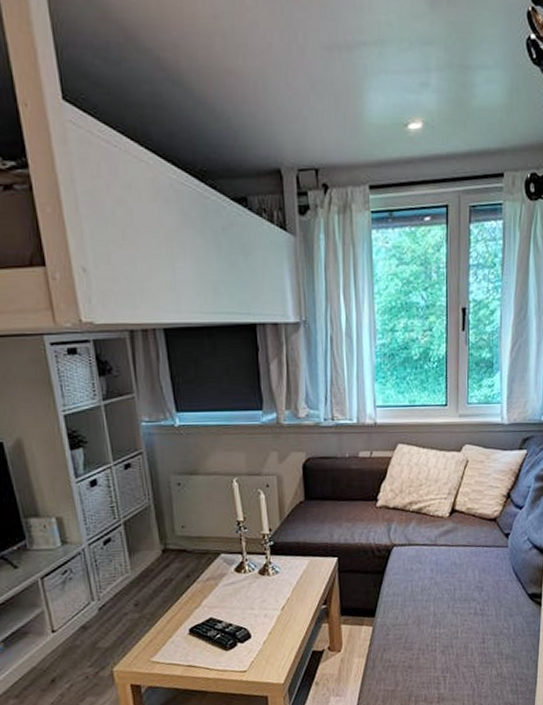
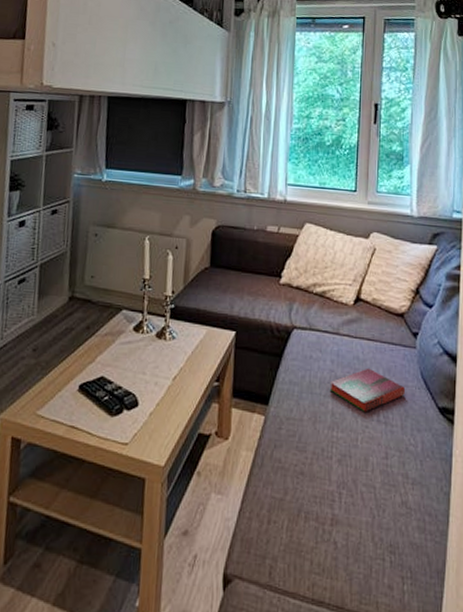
hardback book: none [430,570,499,609] -> present [329,368,406,412]

